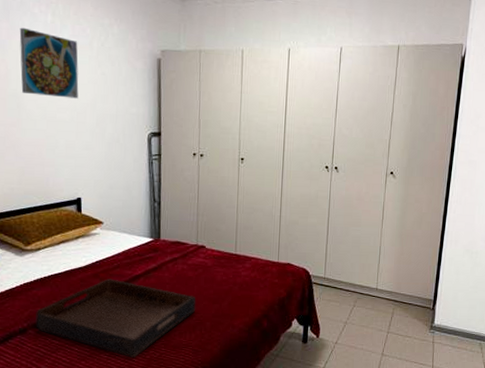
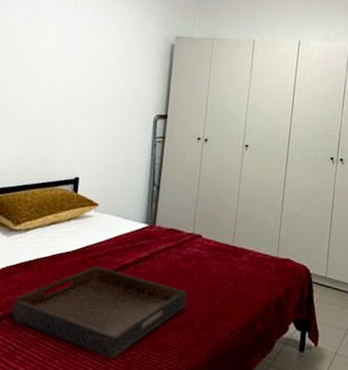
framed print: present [19,27,79,99] -> none [35,9,97,78]

